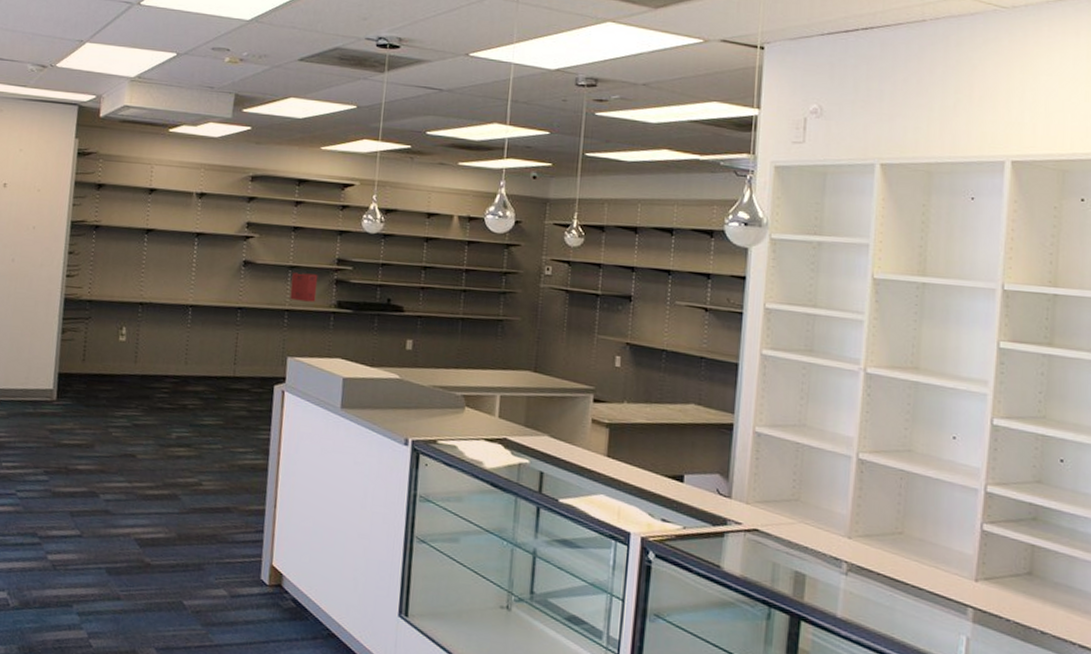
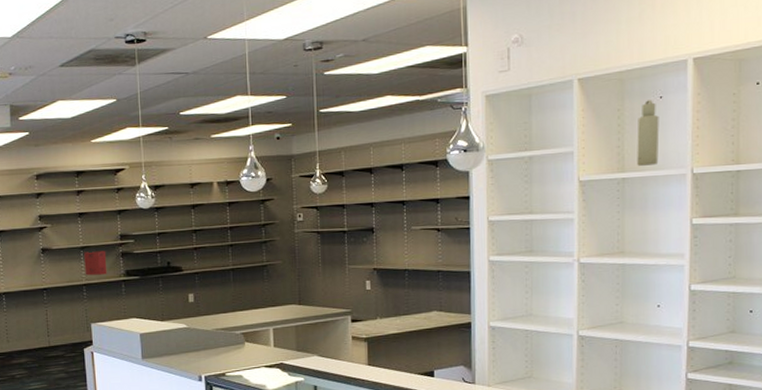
bottle: none [941,199,969,274] -> present [637,100,660,166]

